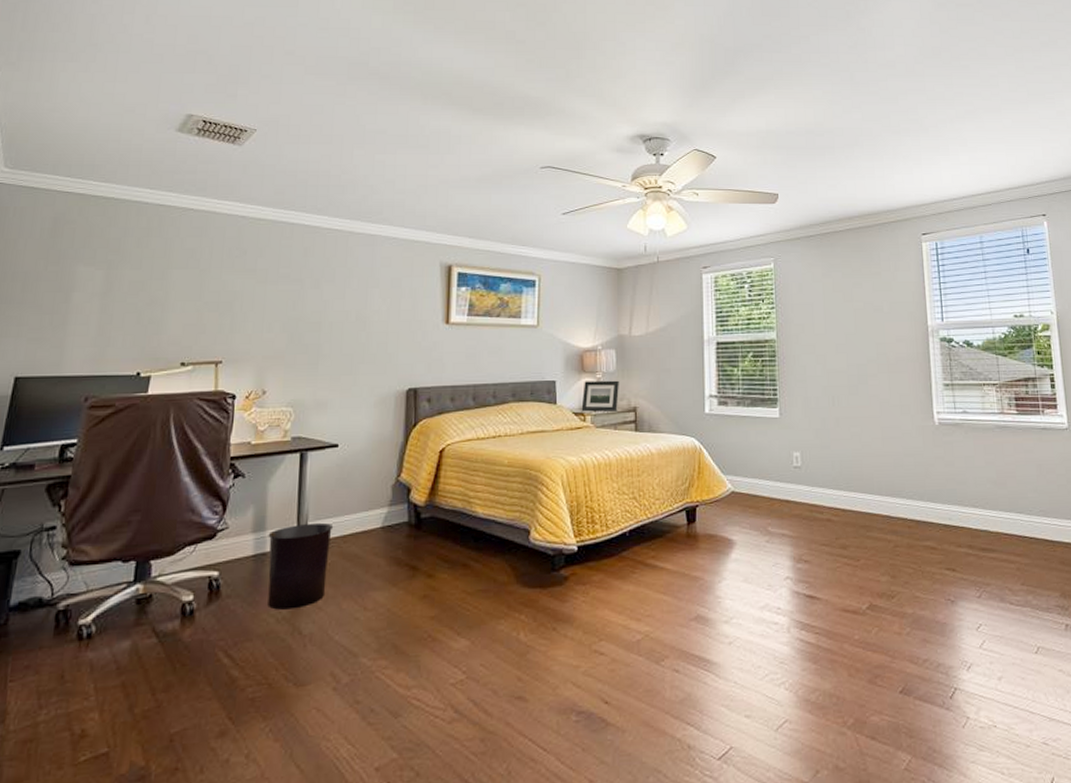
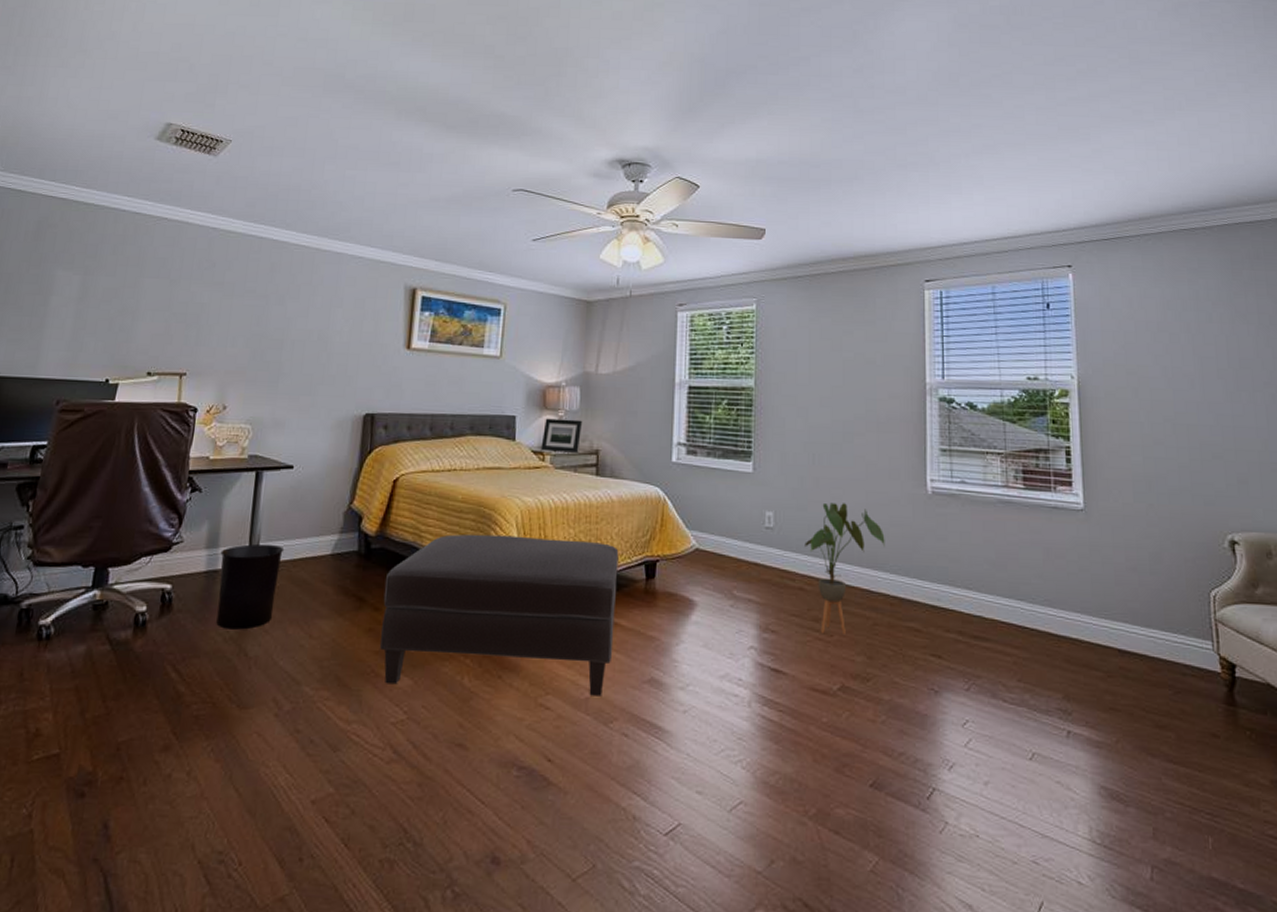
ottoman: none [435,493,661,647] -> present [380,534,619,696]
house plant: none [830,439,901,559] -> present [805,502,885,634]

